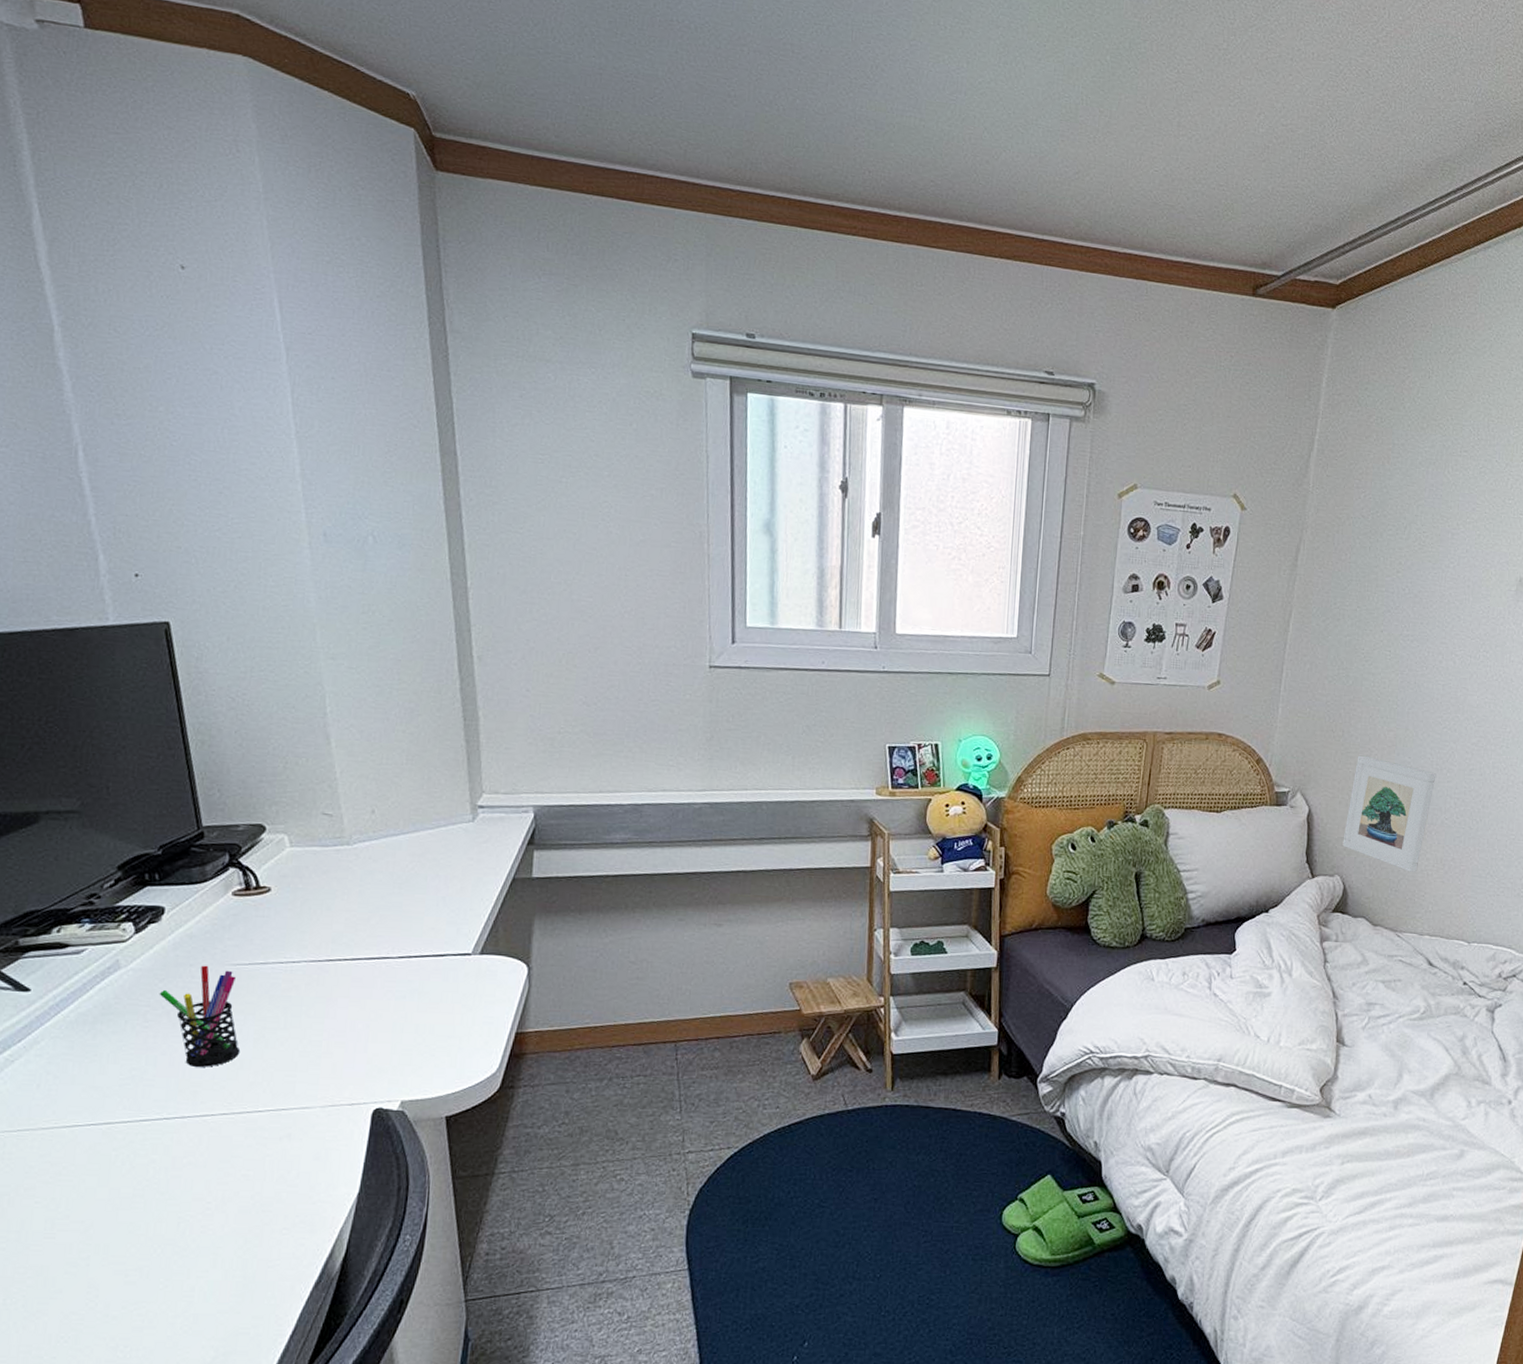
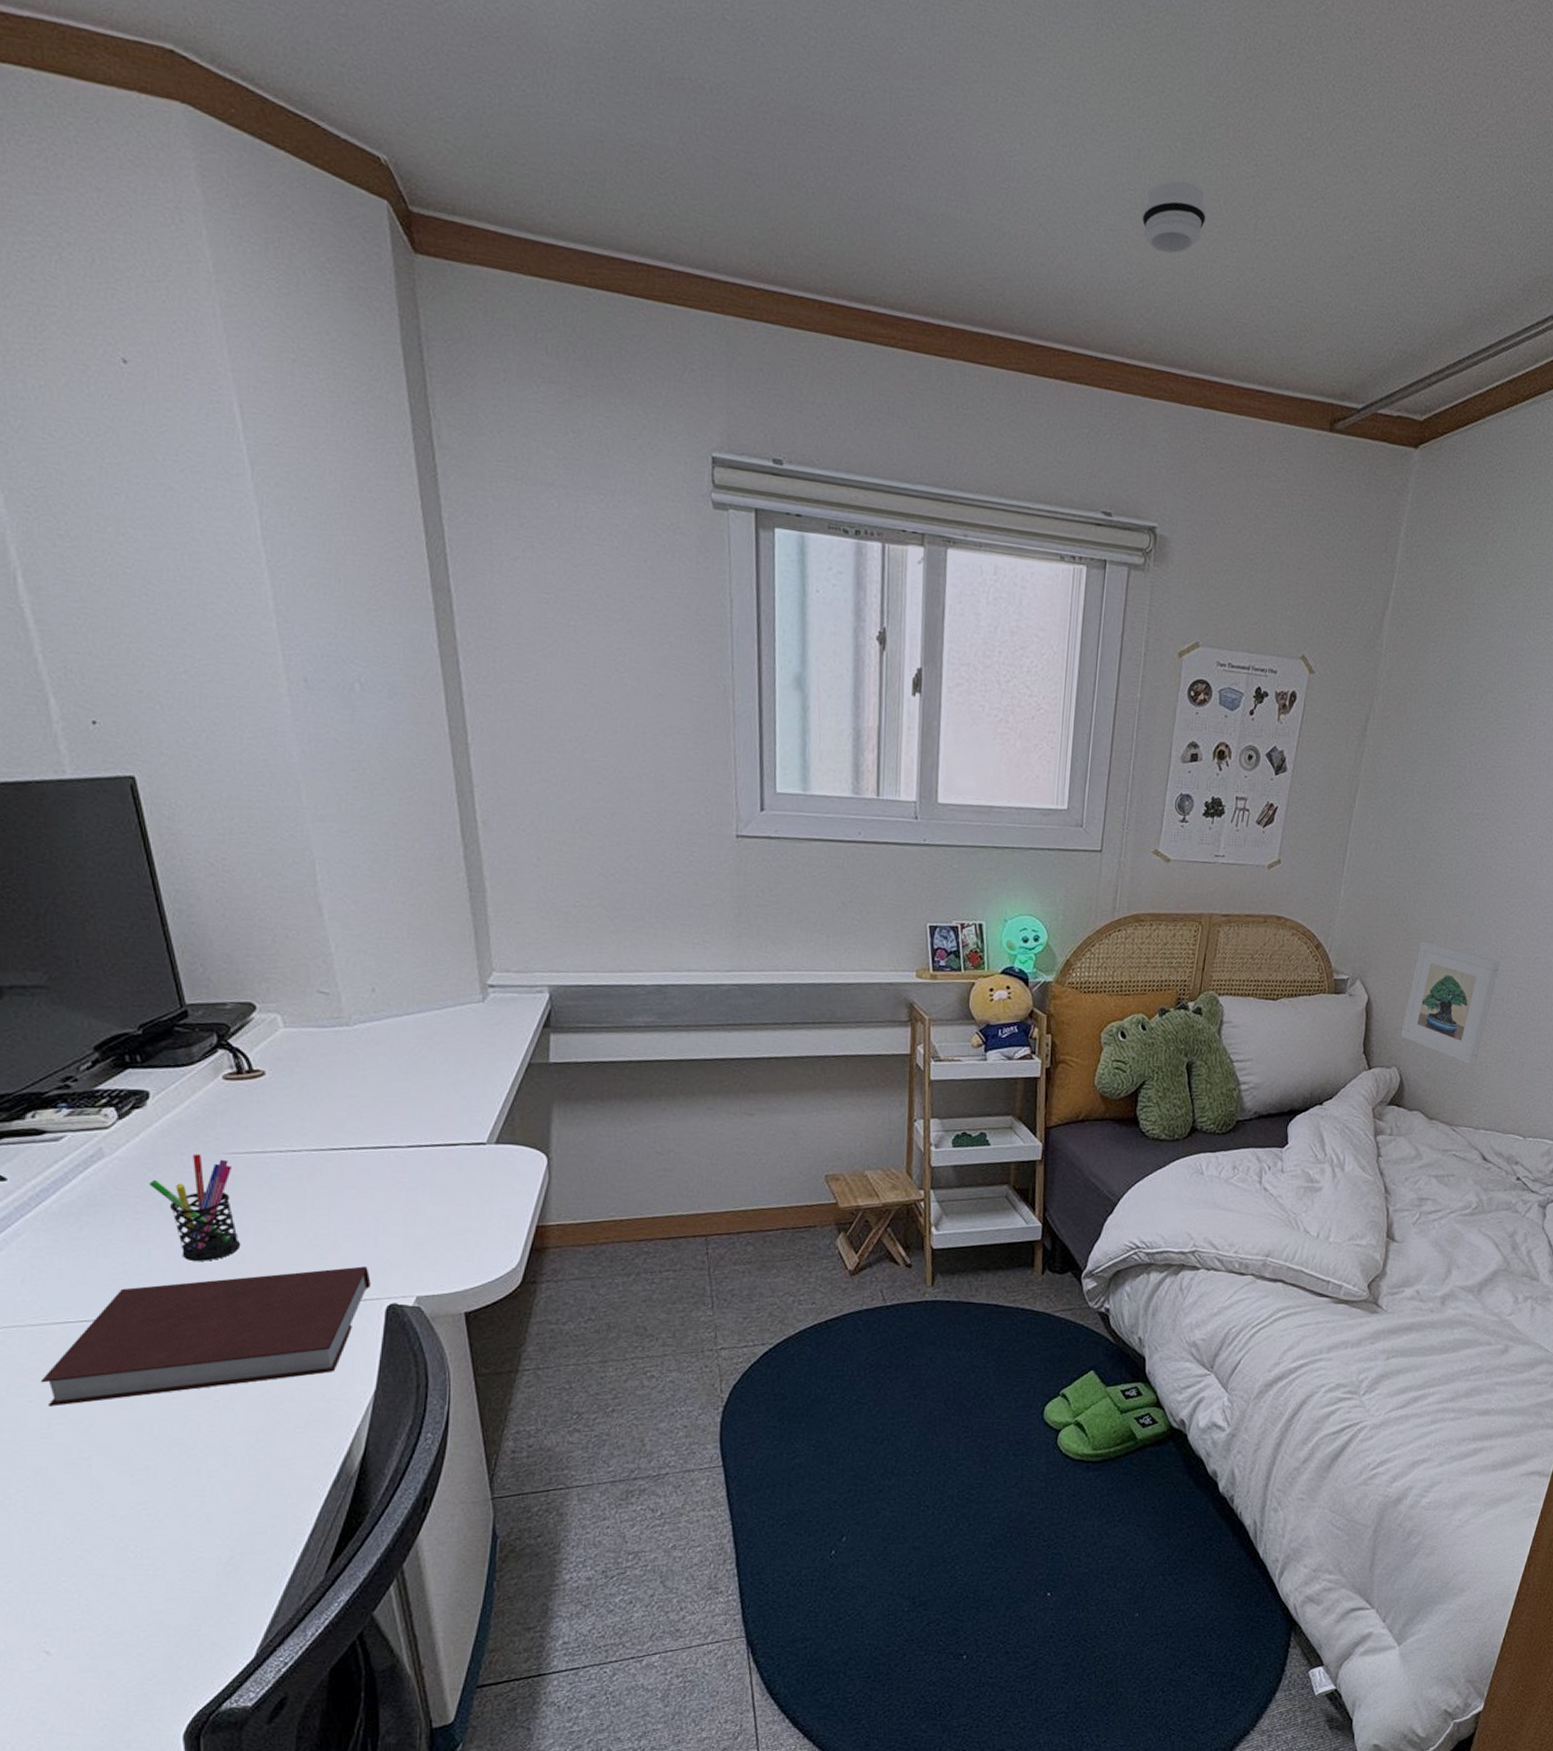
notebook: none [47,1072,359,1207] -> present [40,1266,371,1407]
smoke detector: none [1076,88,1135,149] -> present [1141,181,1207,254]

